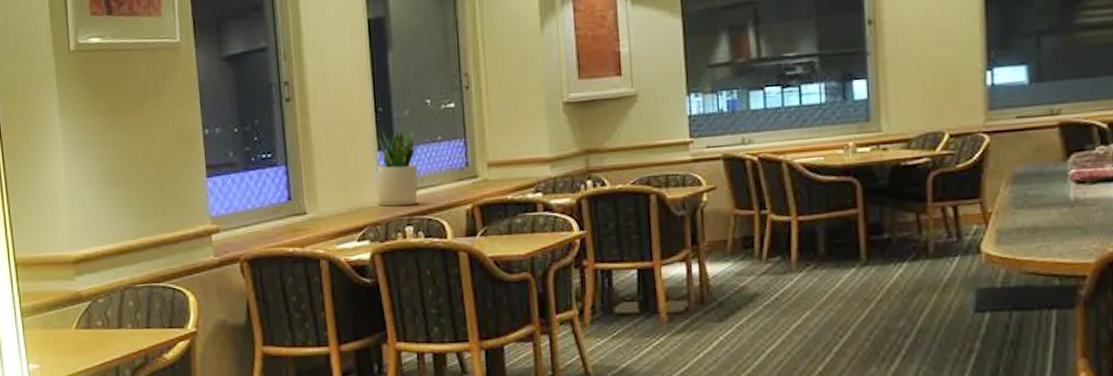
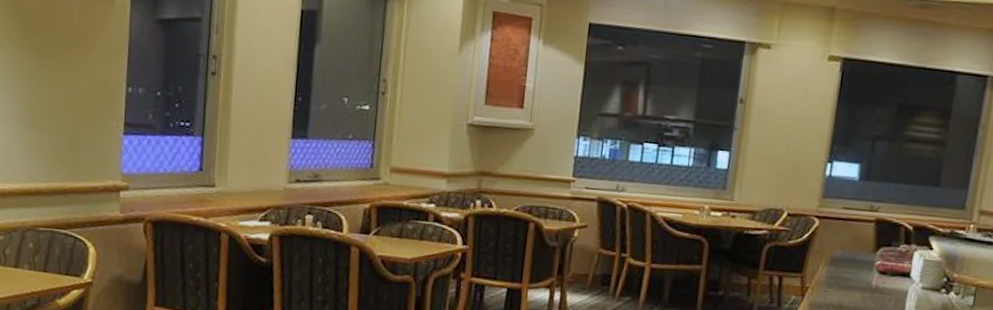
planter: present [377,125,419,207] -> none [285,118,331,195]

